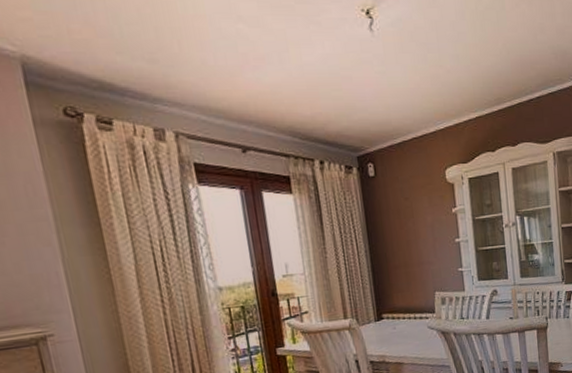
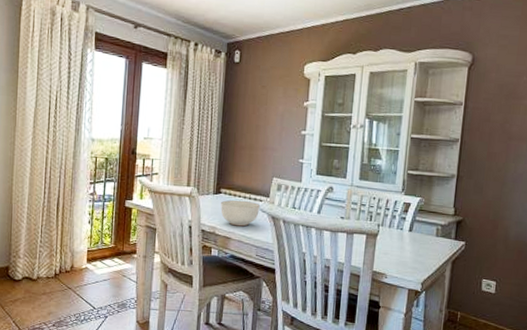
bowl: none [385,321,428,350] -> present [221,200,260,227]

